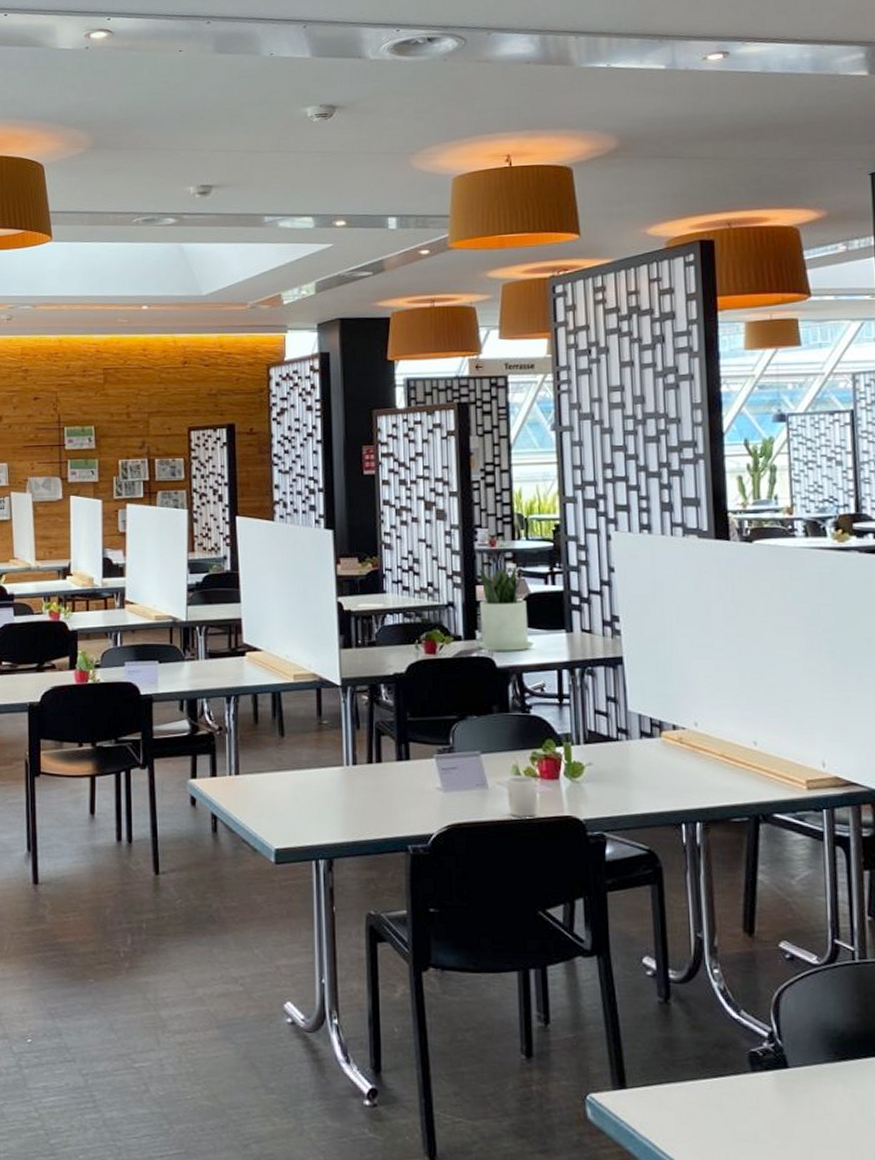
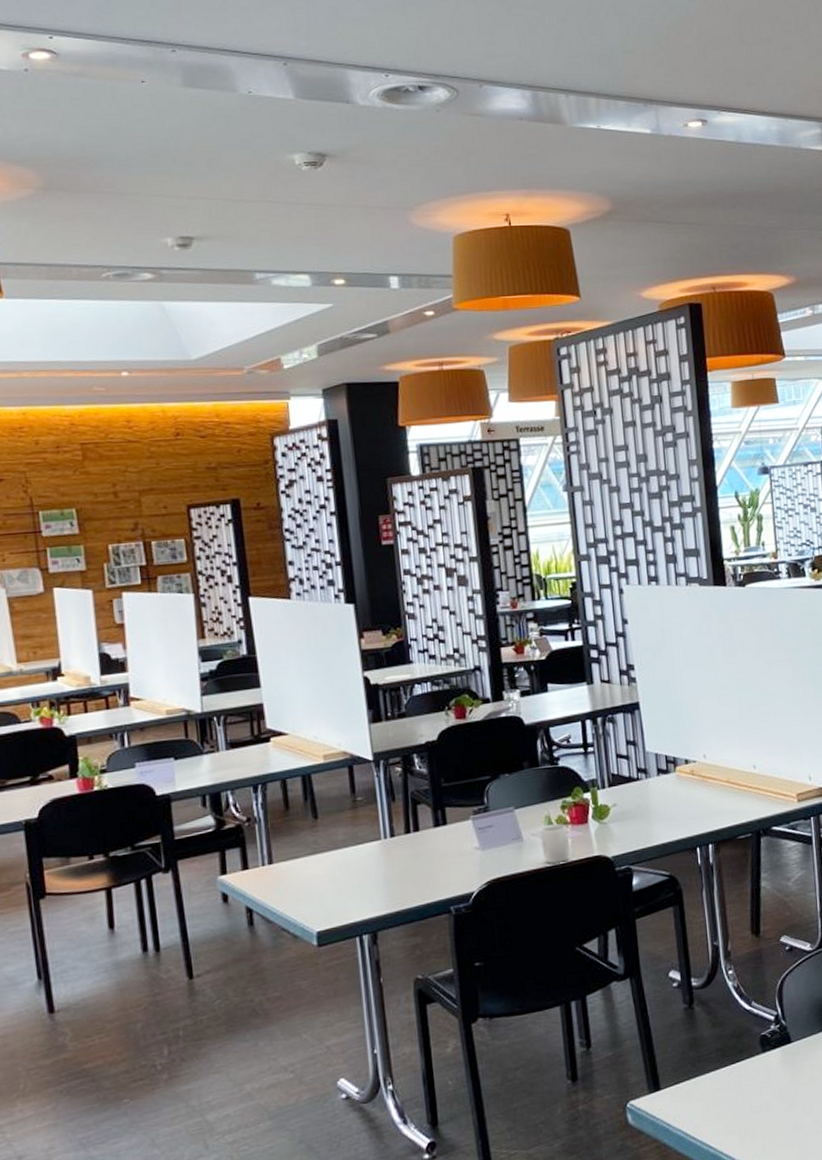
planter: present [477,566,535,651] -> none [502,626,559,710]

